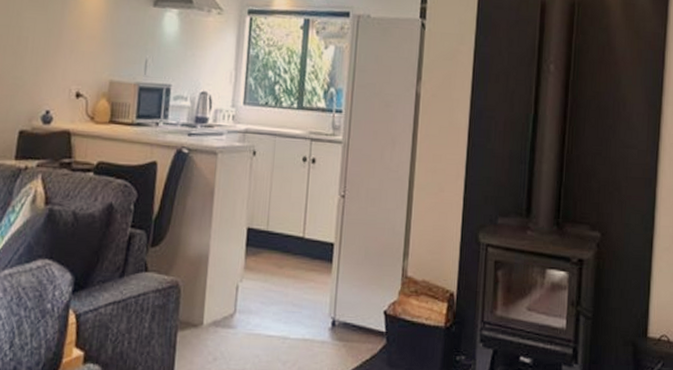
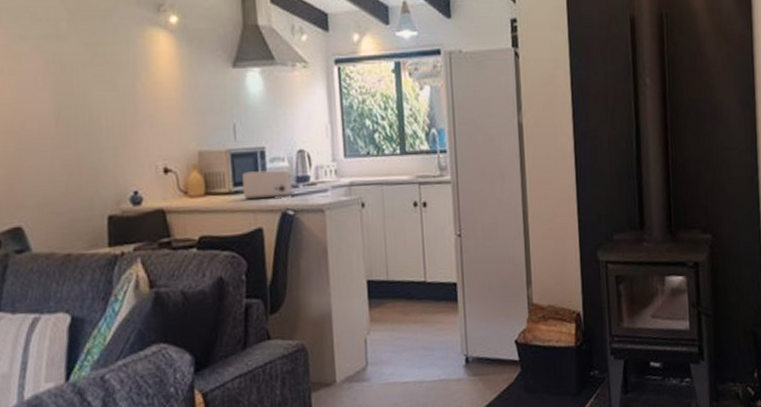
toaster: none [144,106,193,136] -> present [242,169,293,200]

